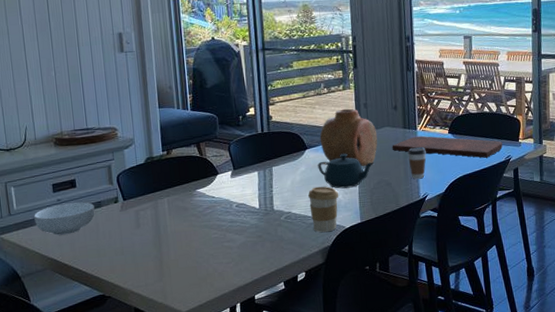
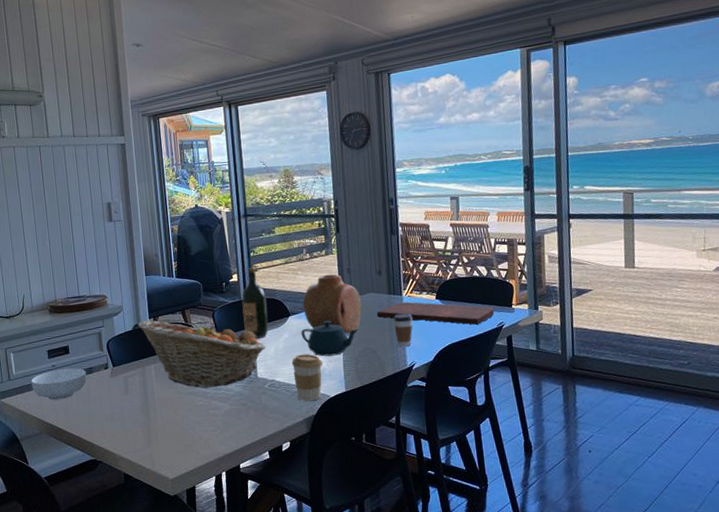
fruit basket: none [150,153,283,221] -> present [138,320,266,388]
wine bottle: none [258,101,286,172] -> present [241,267,269,339]

